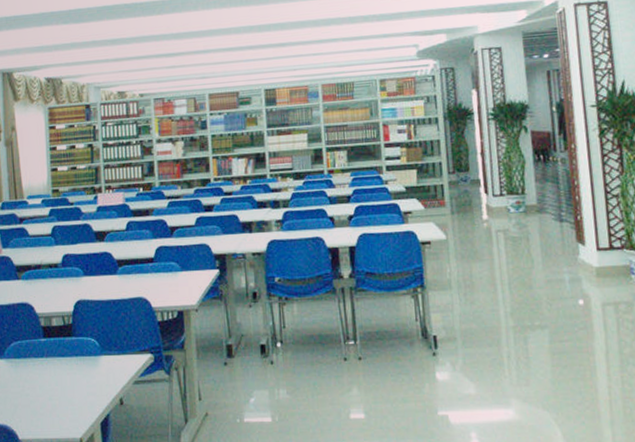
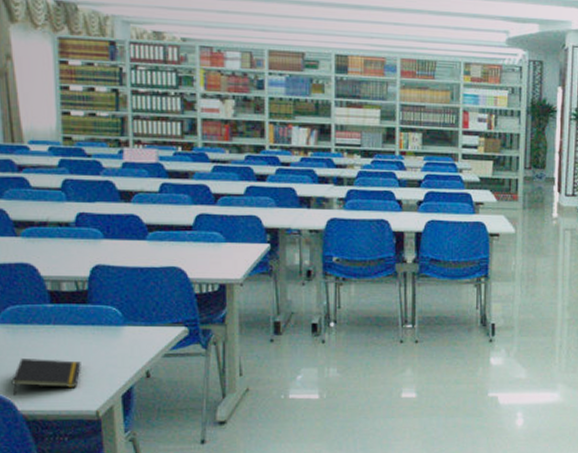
notepad: none [14,390,68,425] -> present [11,359,81,396]

